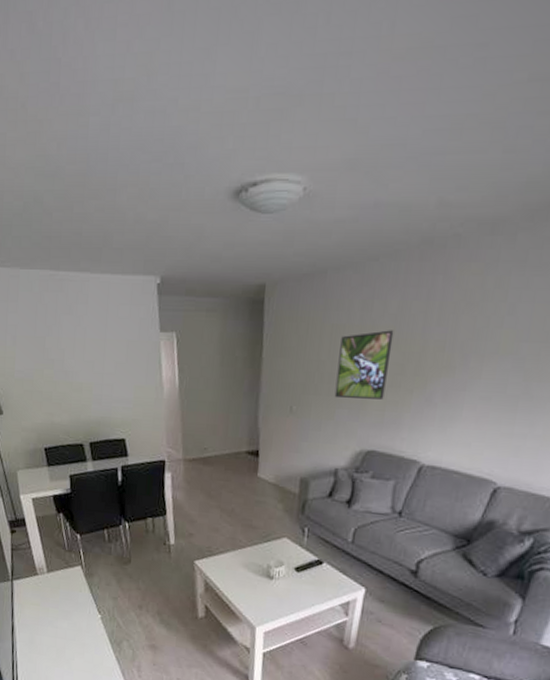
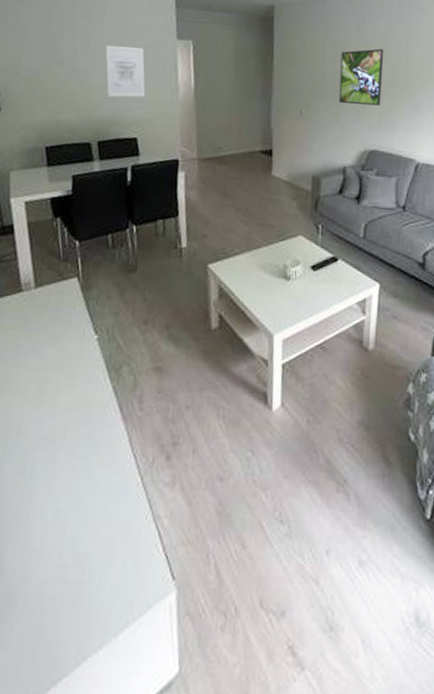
wall art: none [90,343,131,398] -> present [105,45,146,98]

